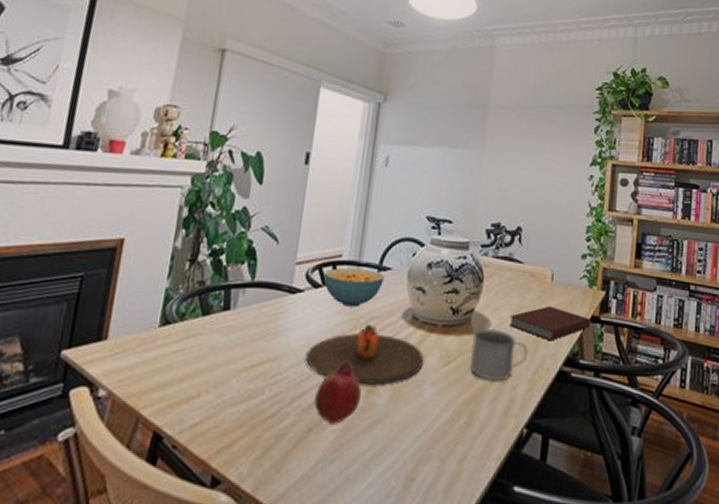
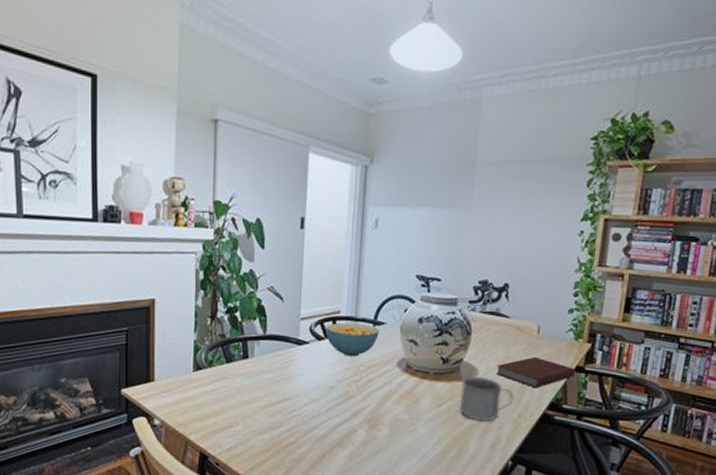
plate: present [306,324,424,385] -> none [316,371,418,422]
fruit: present [314,362,362,424] -> none [325,402,364,452]

